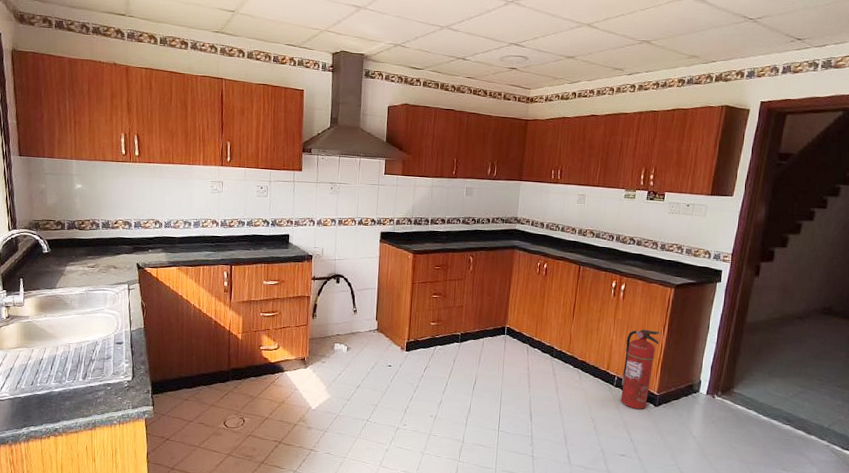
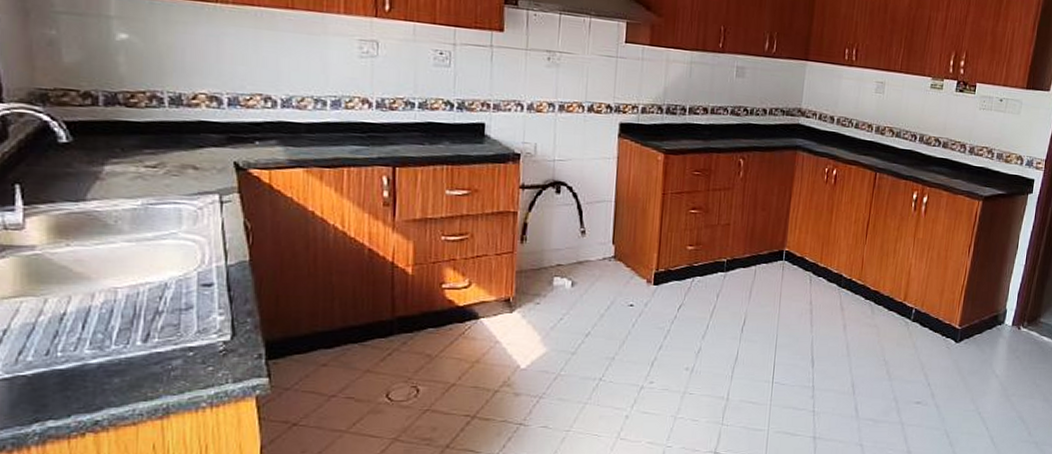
fire extinguisher: present [621,329,660,409] -> none [918,251,965,347]

